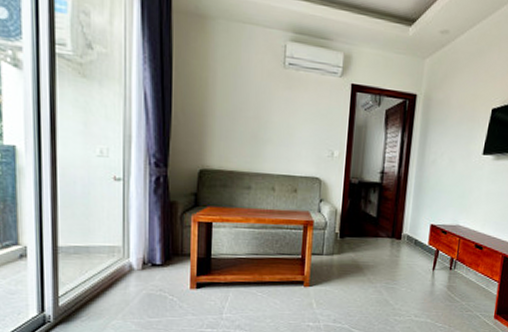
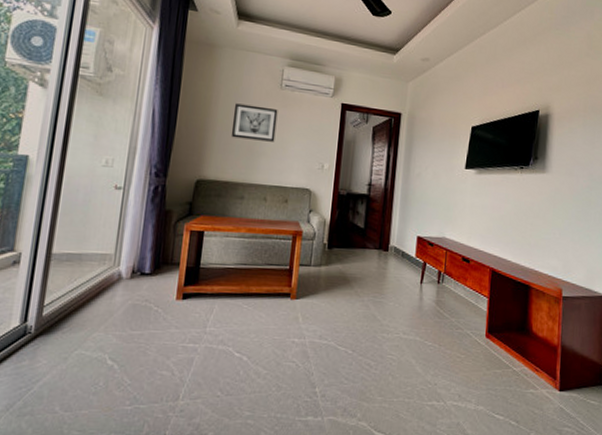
wall art: none [232,85,282,128] -> present [231,103,278,142]

